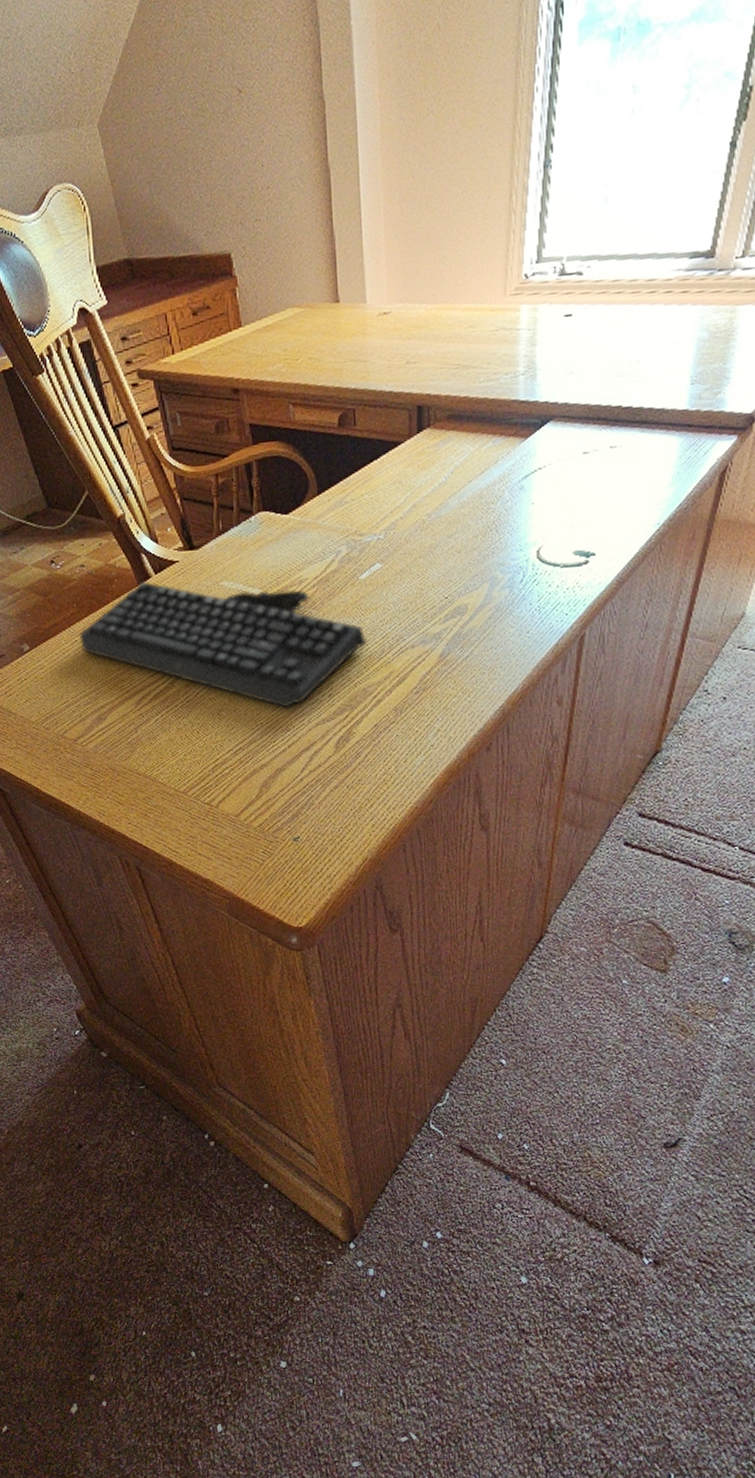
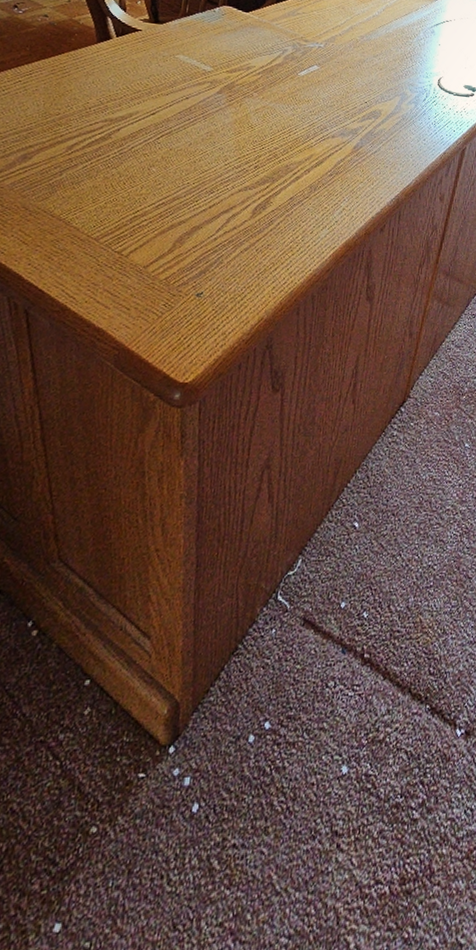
keyboard: present [80,581,366,708] -> none [24,41,296,173]

